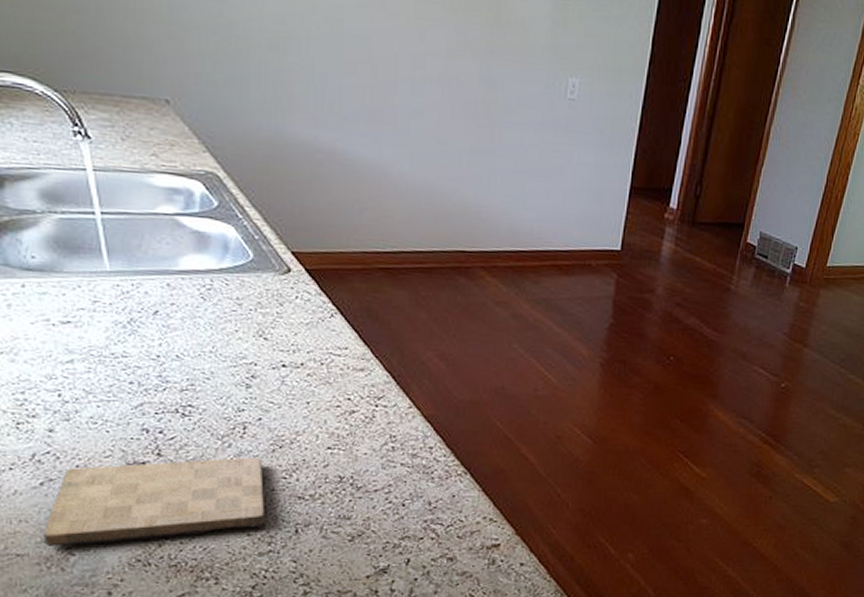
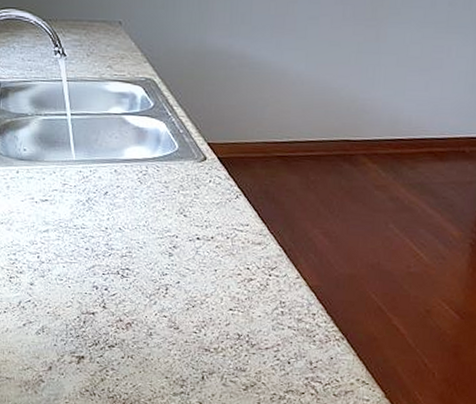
cutting board: present [42,457,267,546] -> none [23,313,181,375]

